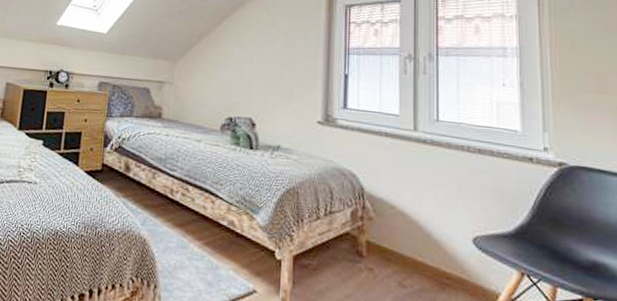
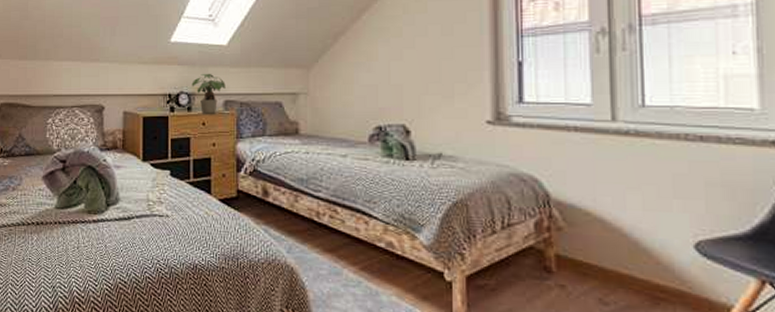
potted plant: none [71,55,102,94] -> present [191,73,225,115]

